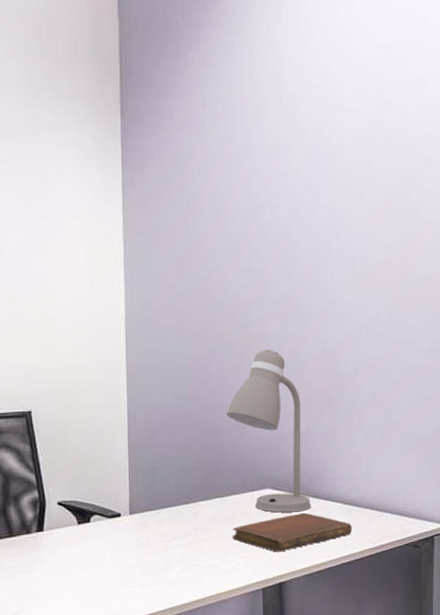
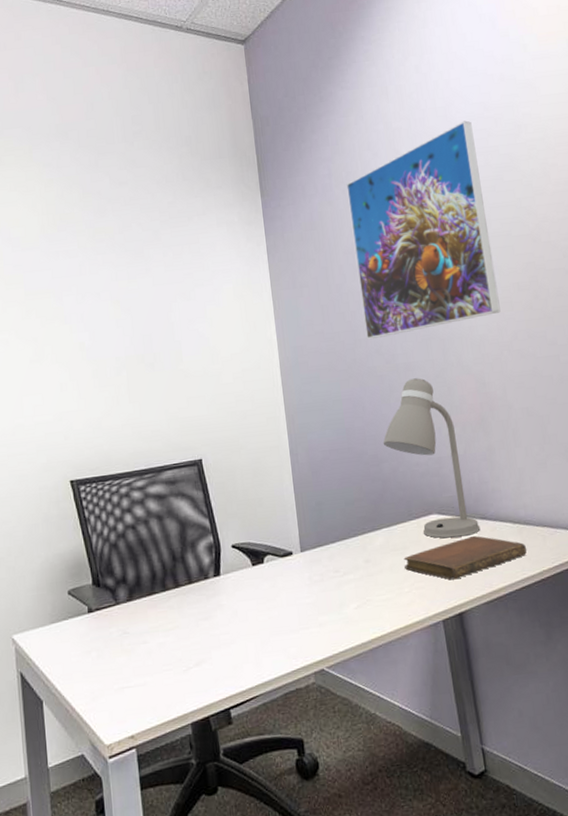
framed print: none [220,63,370,303] -> present [346,120,501,339]

